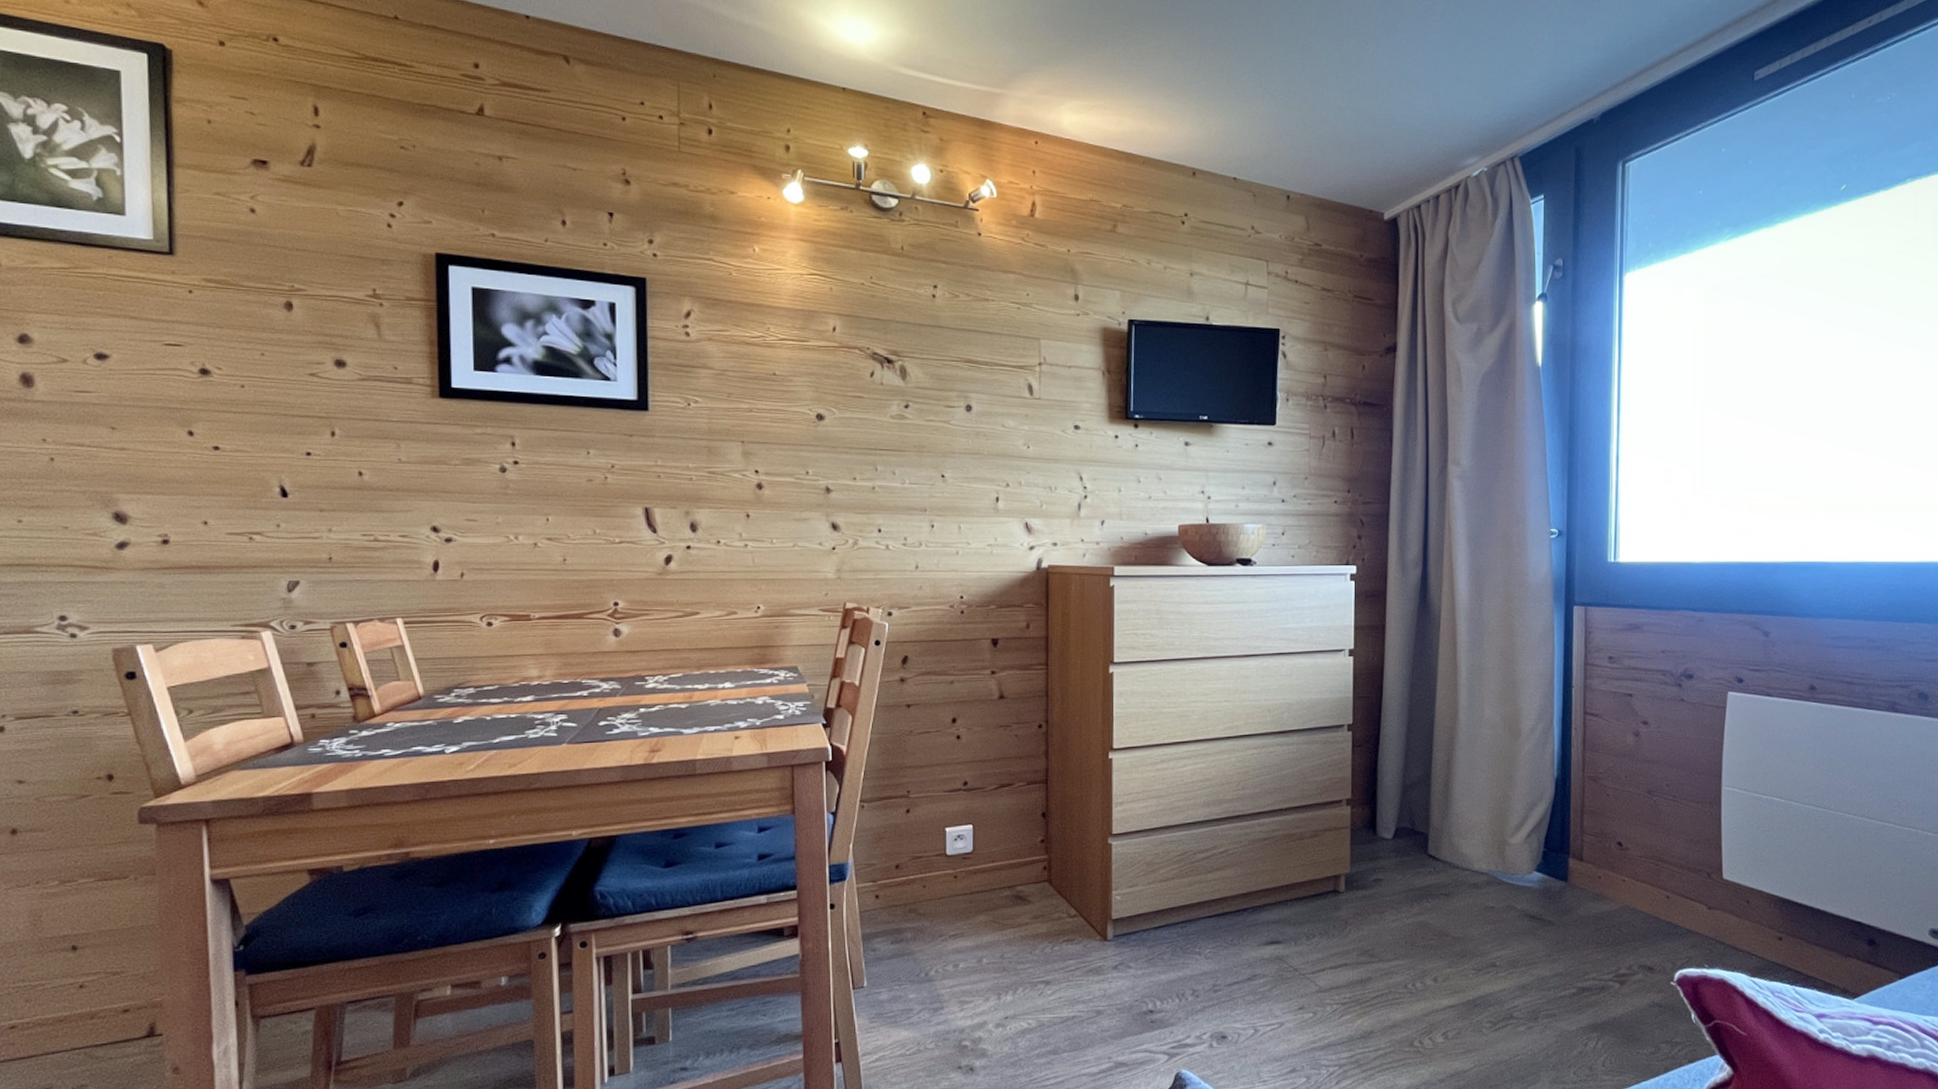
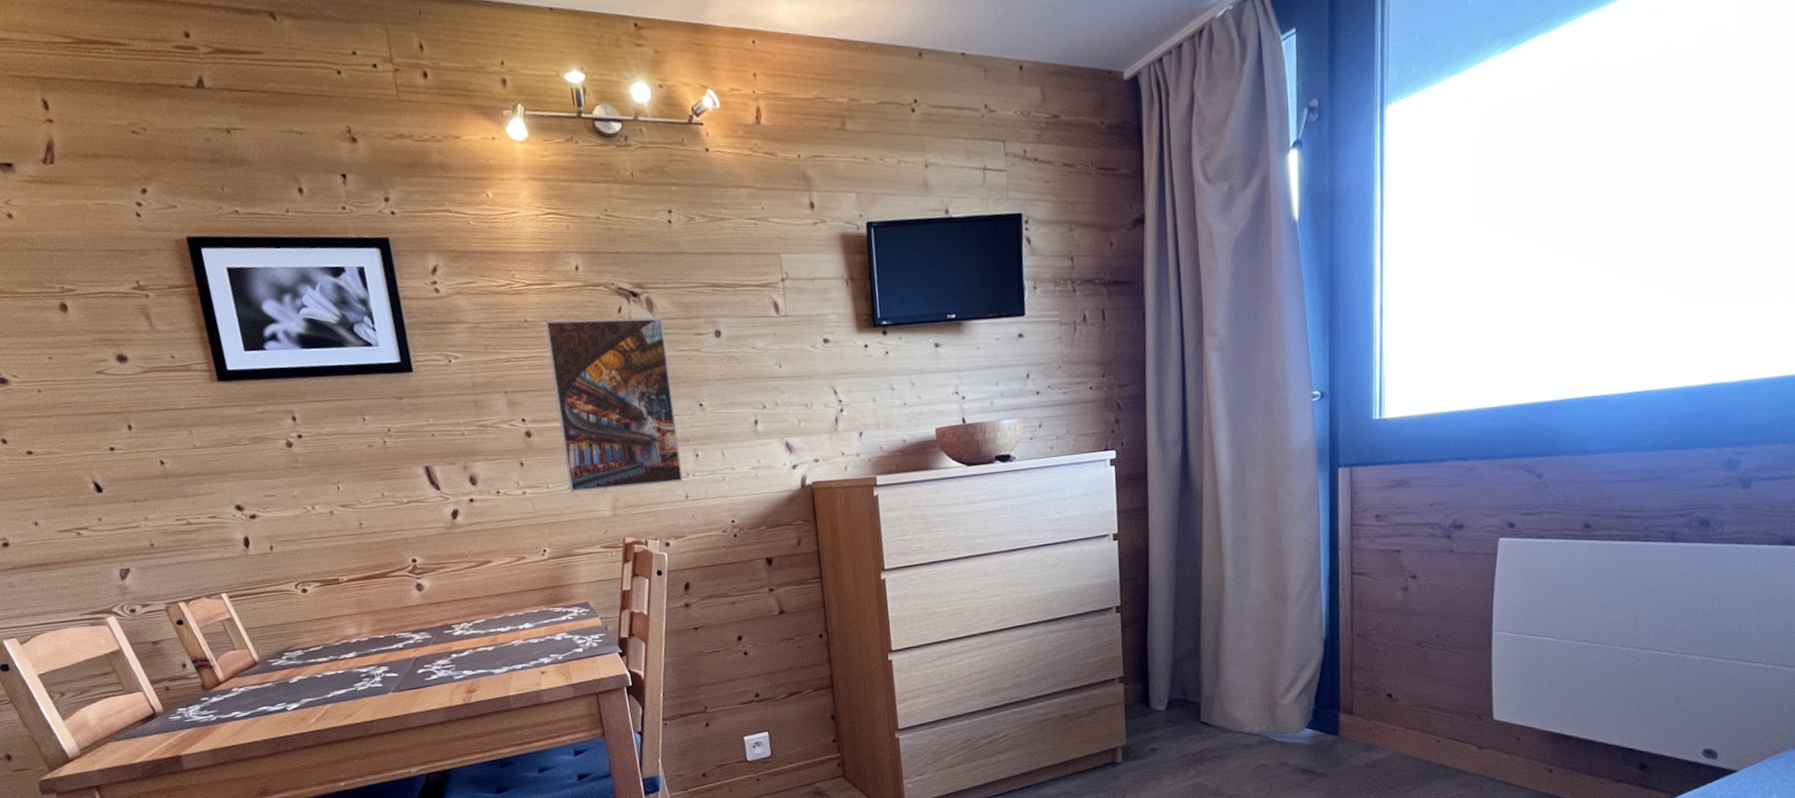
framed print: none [793,376,915,552] -> present [545,317,684,493]

